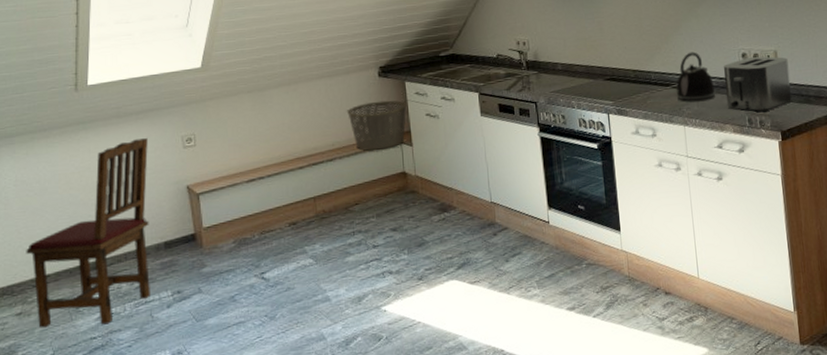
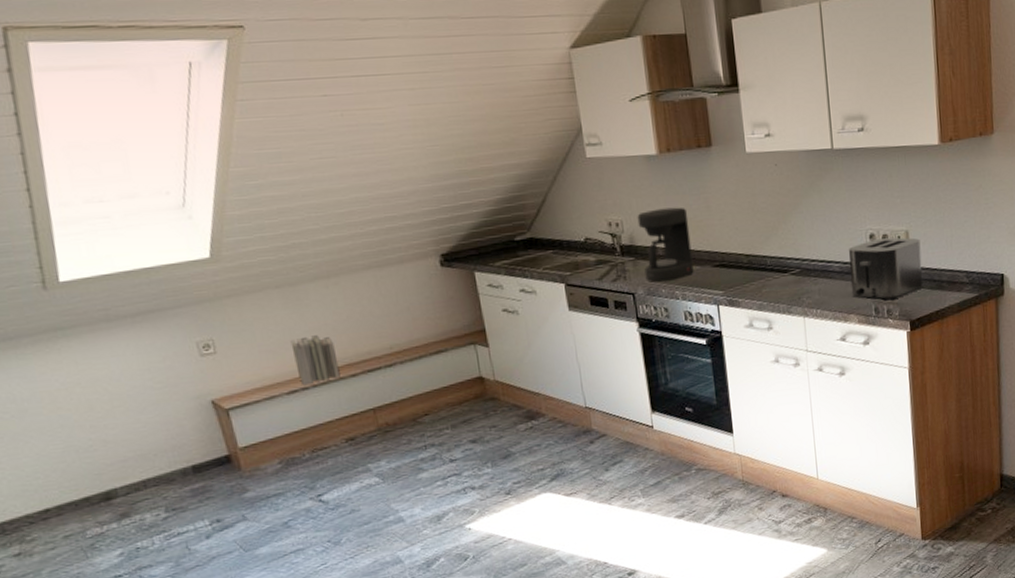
dining chair: present [26,138,152,328] -> none [12,346,184,569]
books: none [254,133,290,176] -> present [290,335,341,386]
basket: present [346,100,408,151] -> none [403,293,480,354]
coffee maker: none [541,29,588,94] -> present [637,207,694,283]
kettle: present [676,51,716,103] -> none [795,232,840,291]

